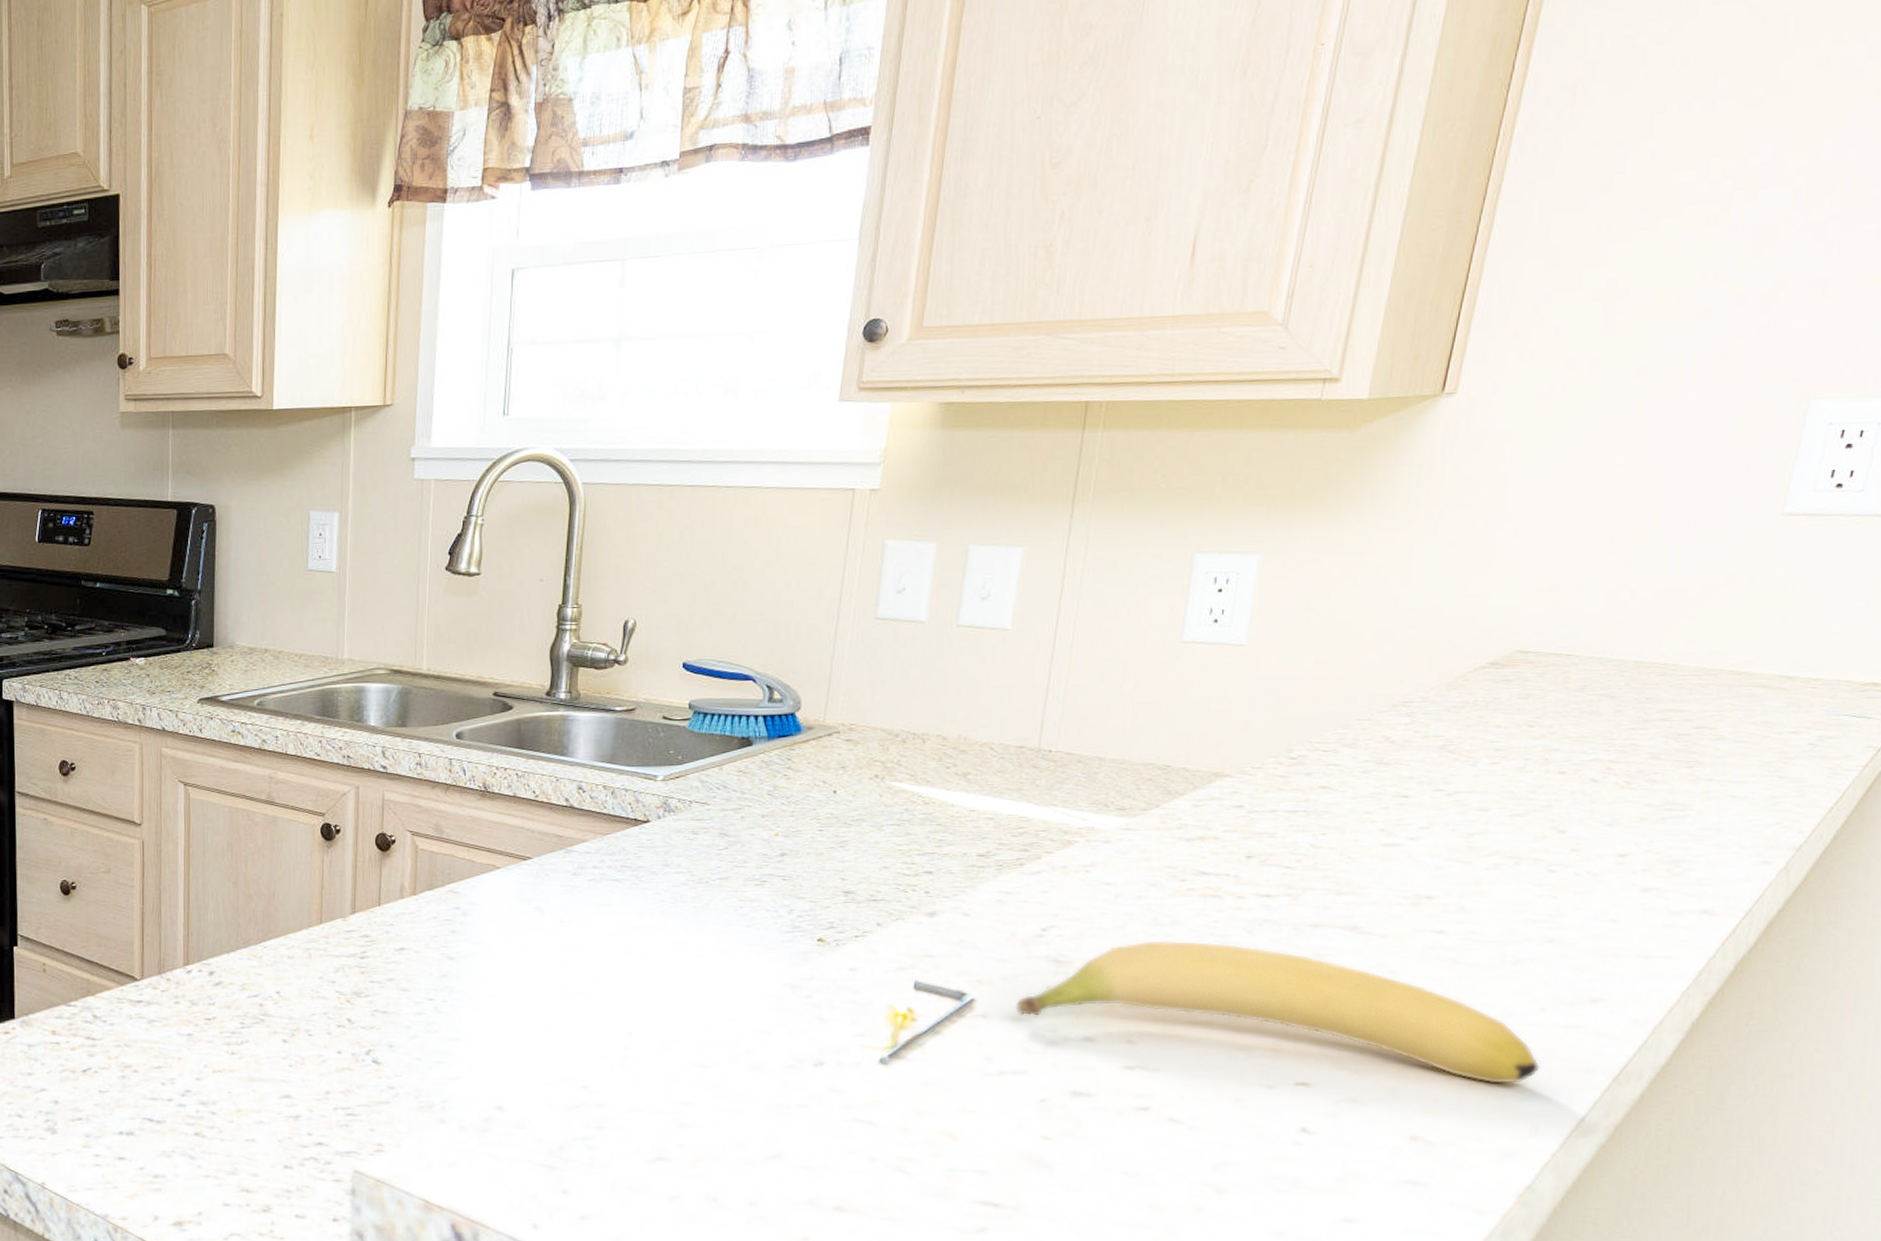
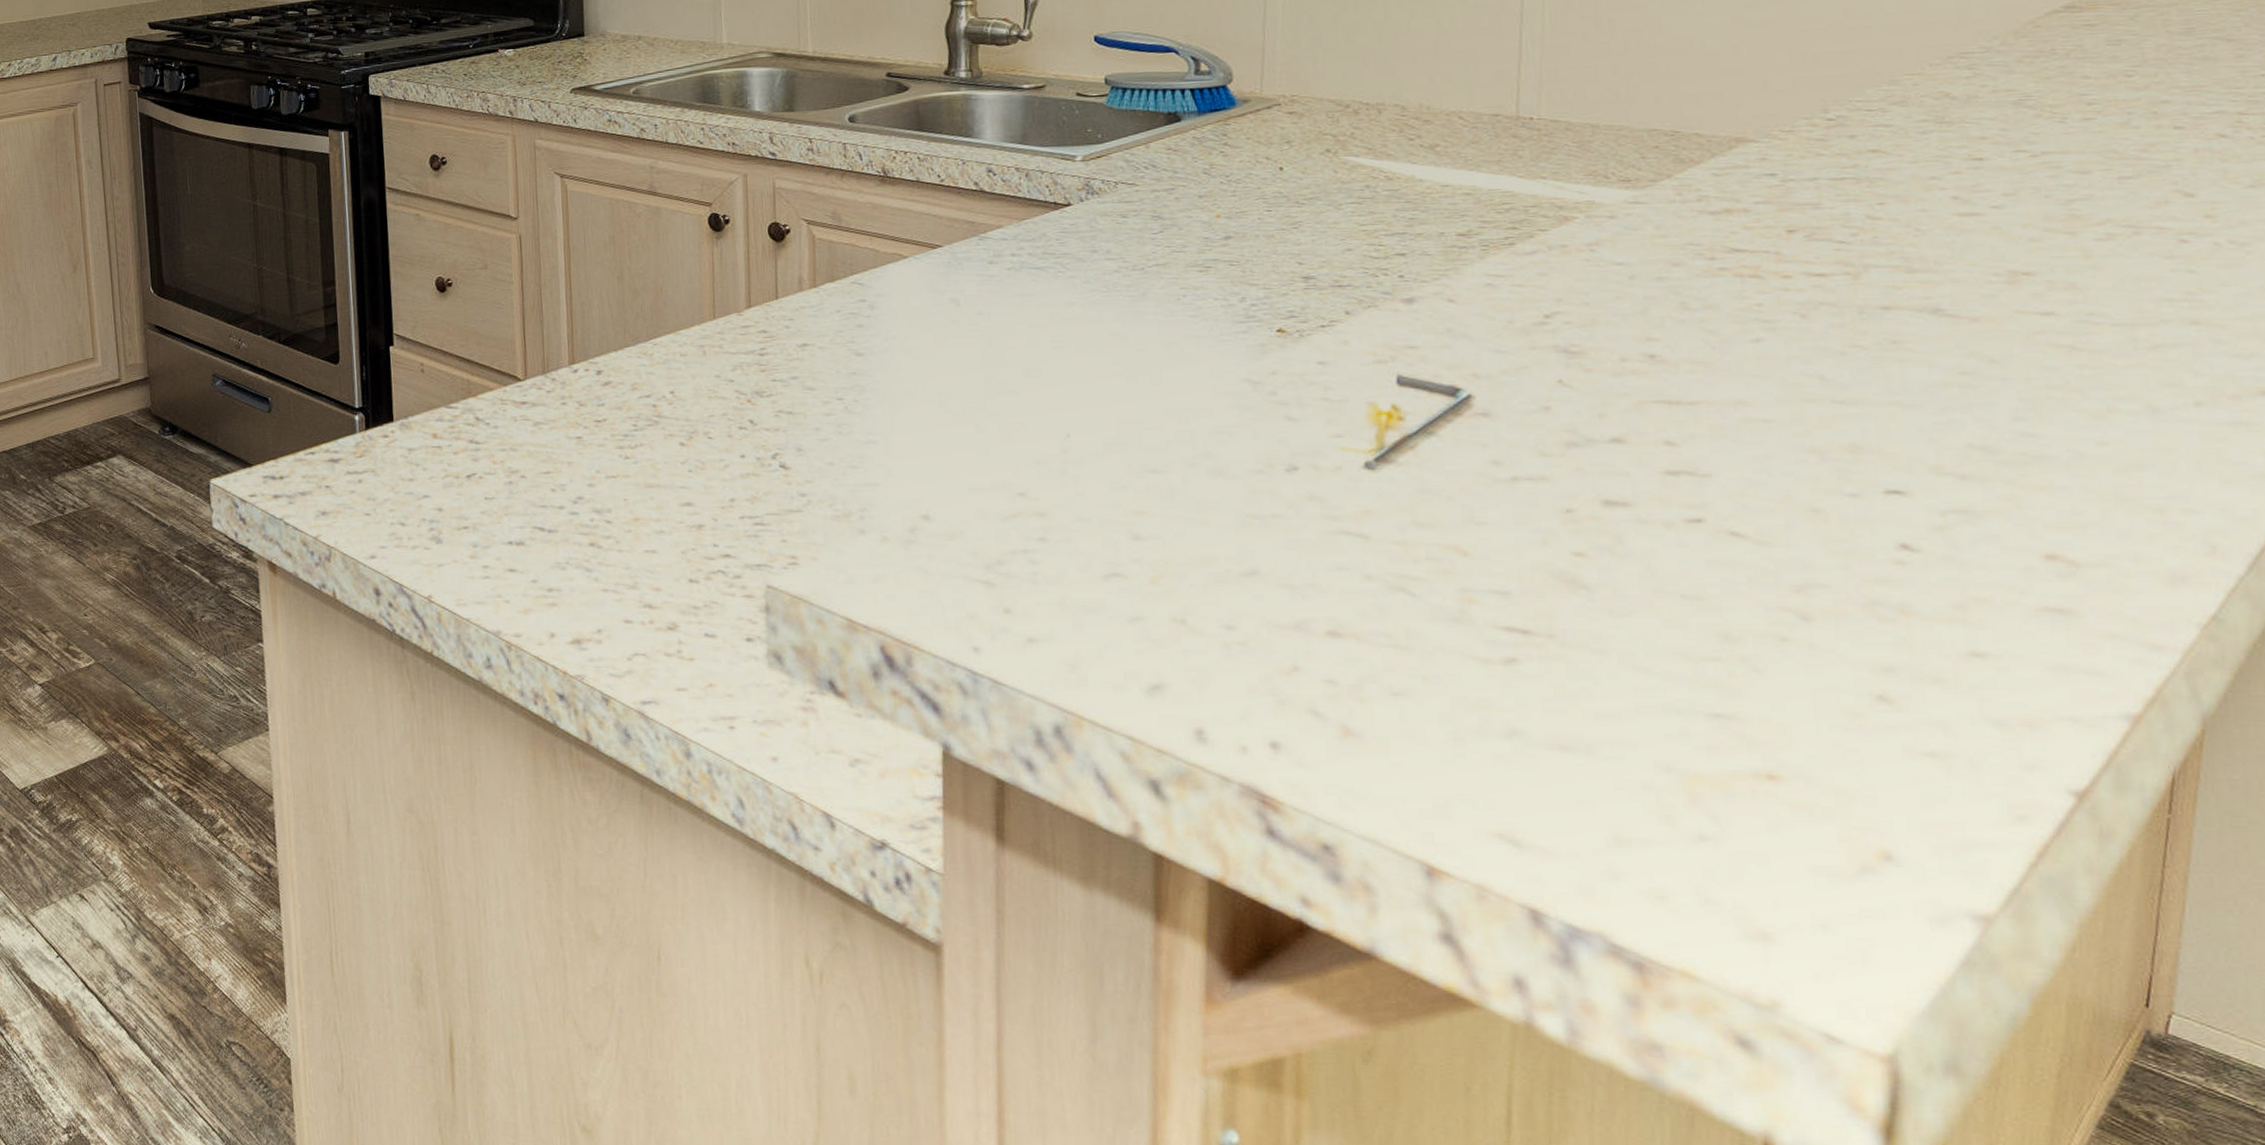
banana: present [1014,939,1541,1085] -> none [1521,326,2206,494]

